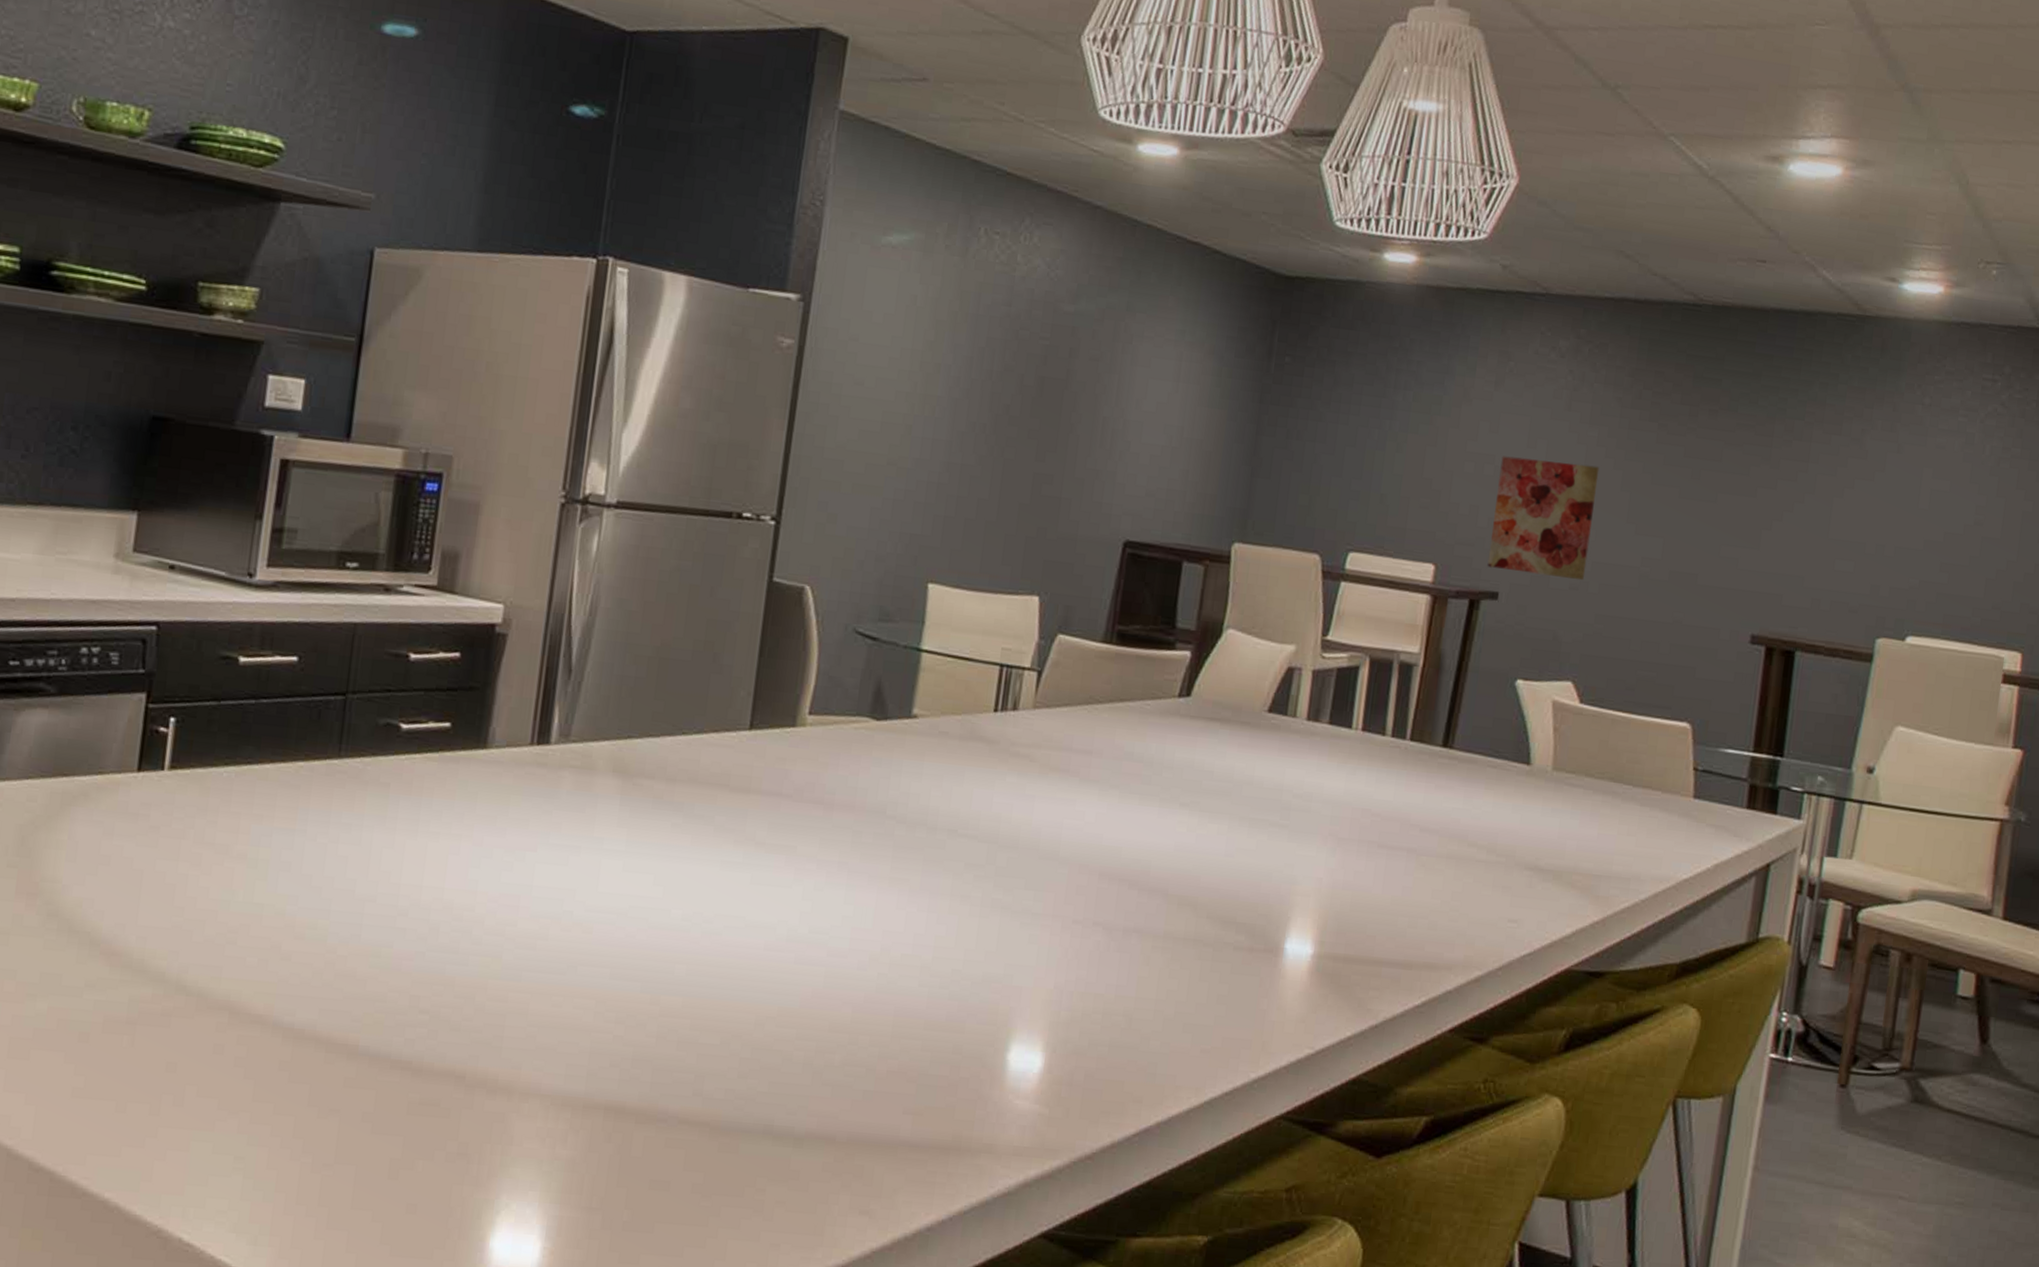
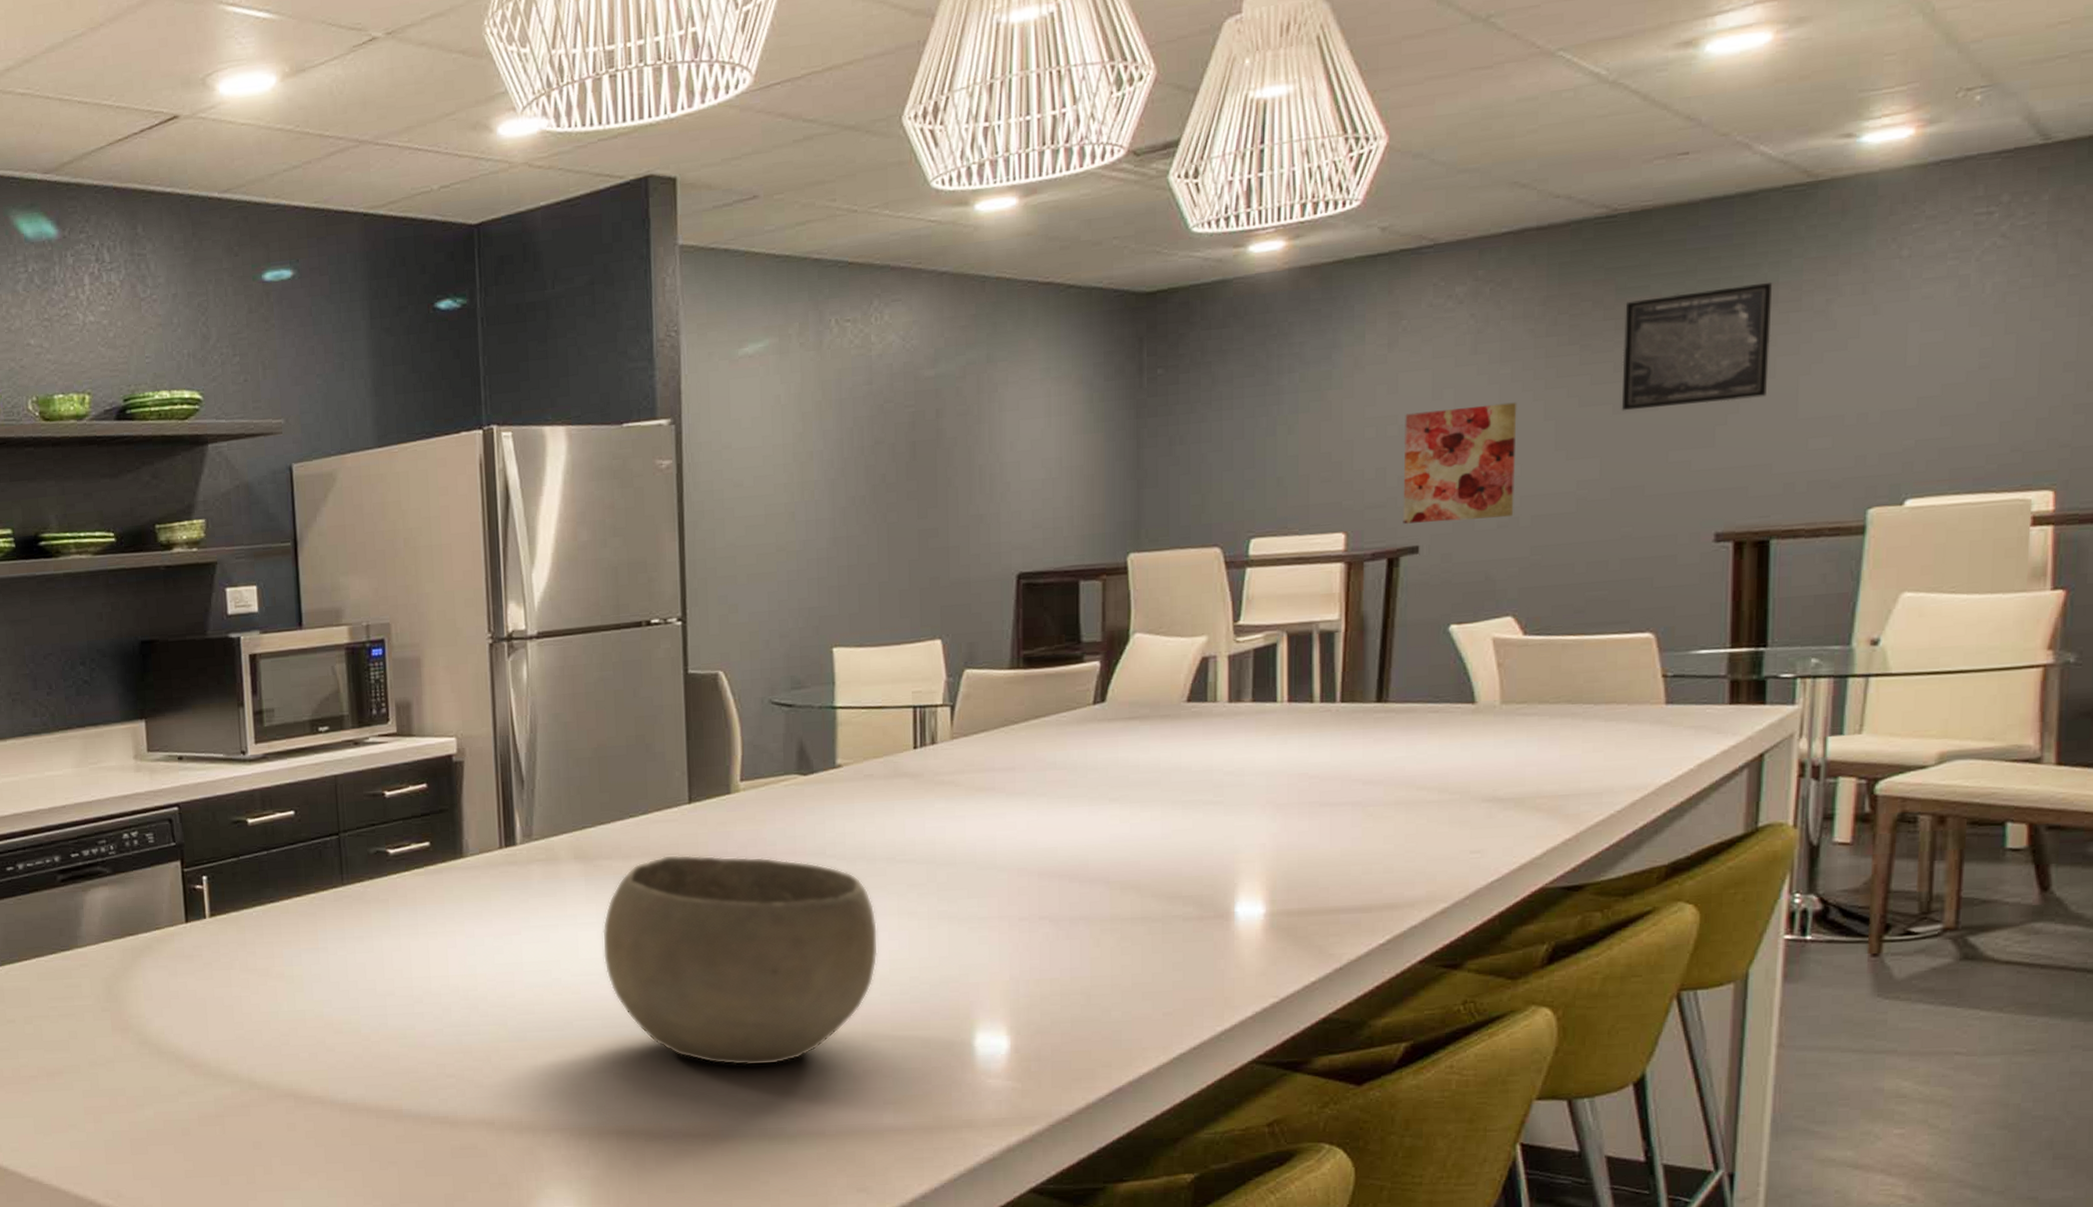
bowl: none [624,785,928,1050] -> present [602,854,879,1066]
wall art: none [1686,391,1821,510] -> present [1621,281,1773,411]

